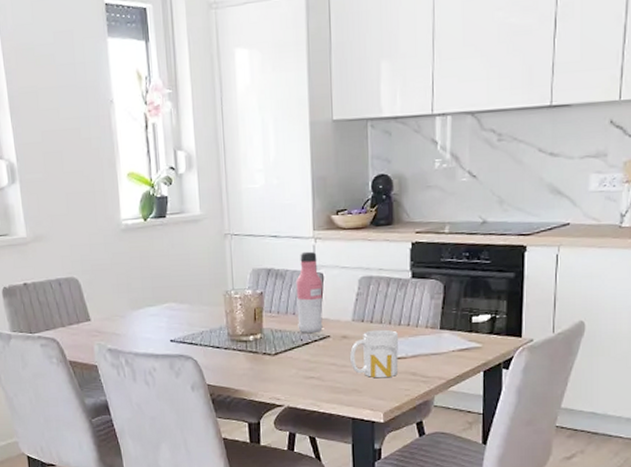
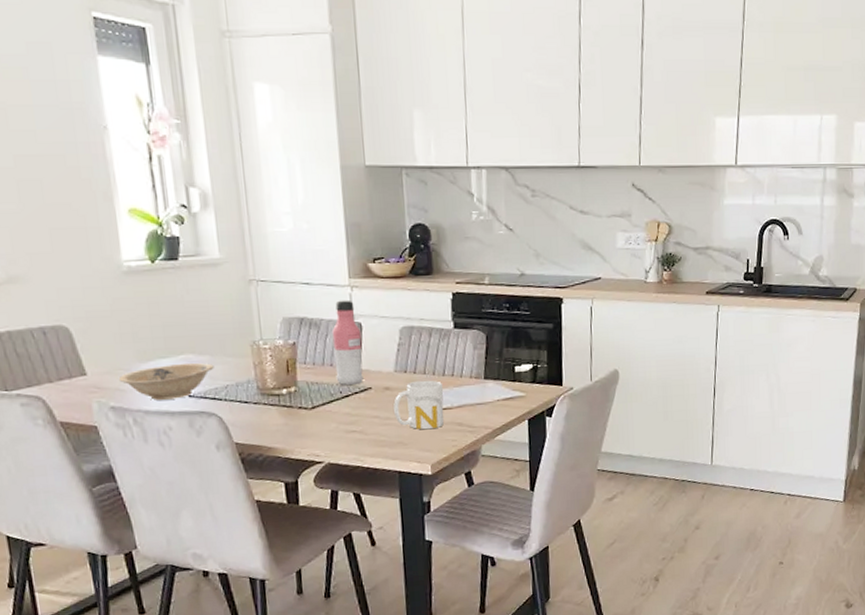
bowl: none [115,310,192,344] -> present [118,362,214,400]

